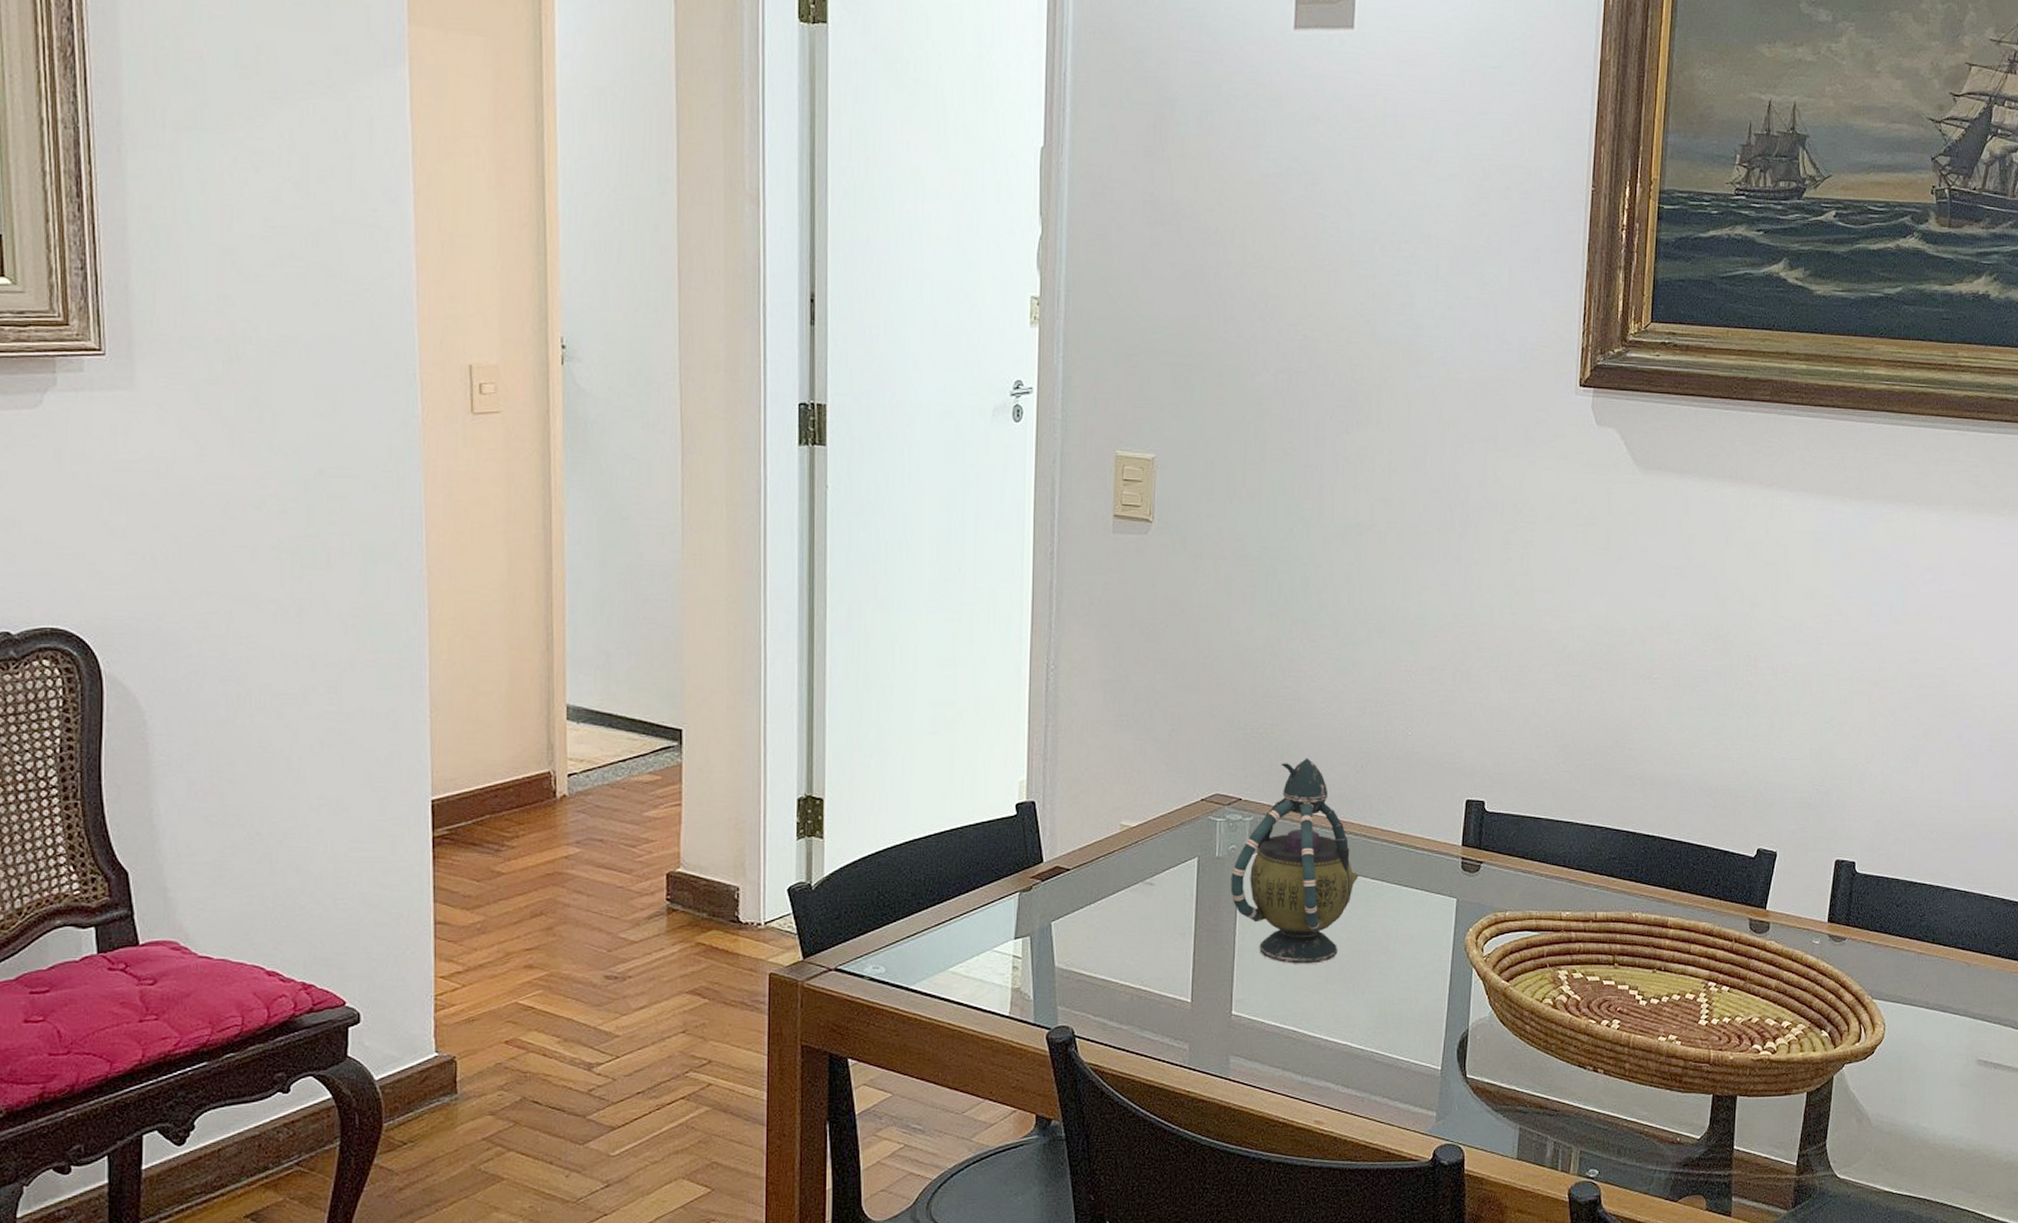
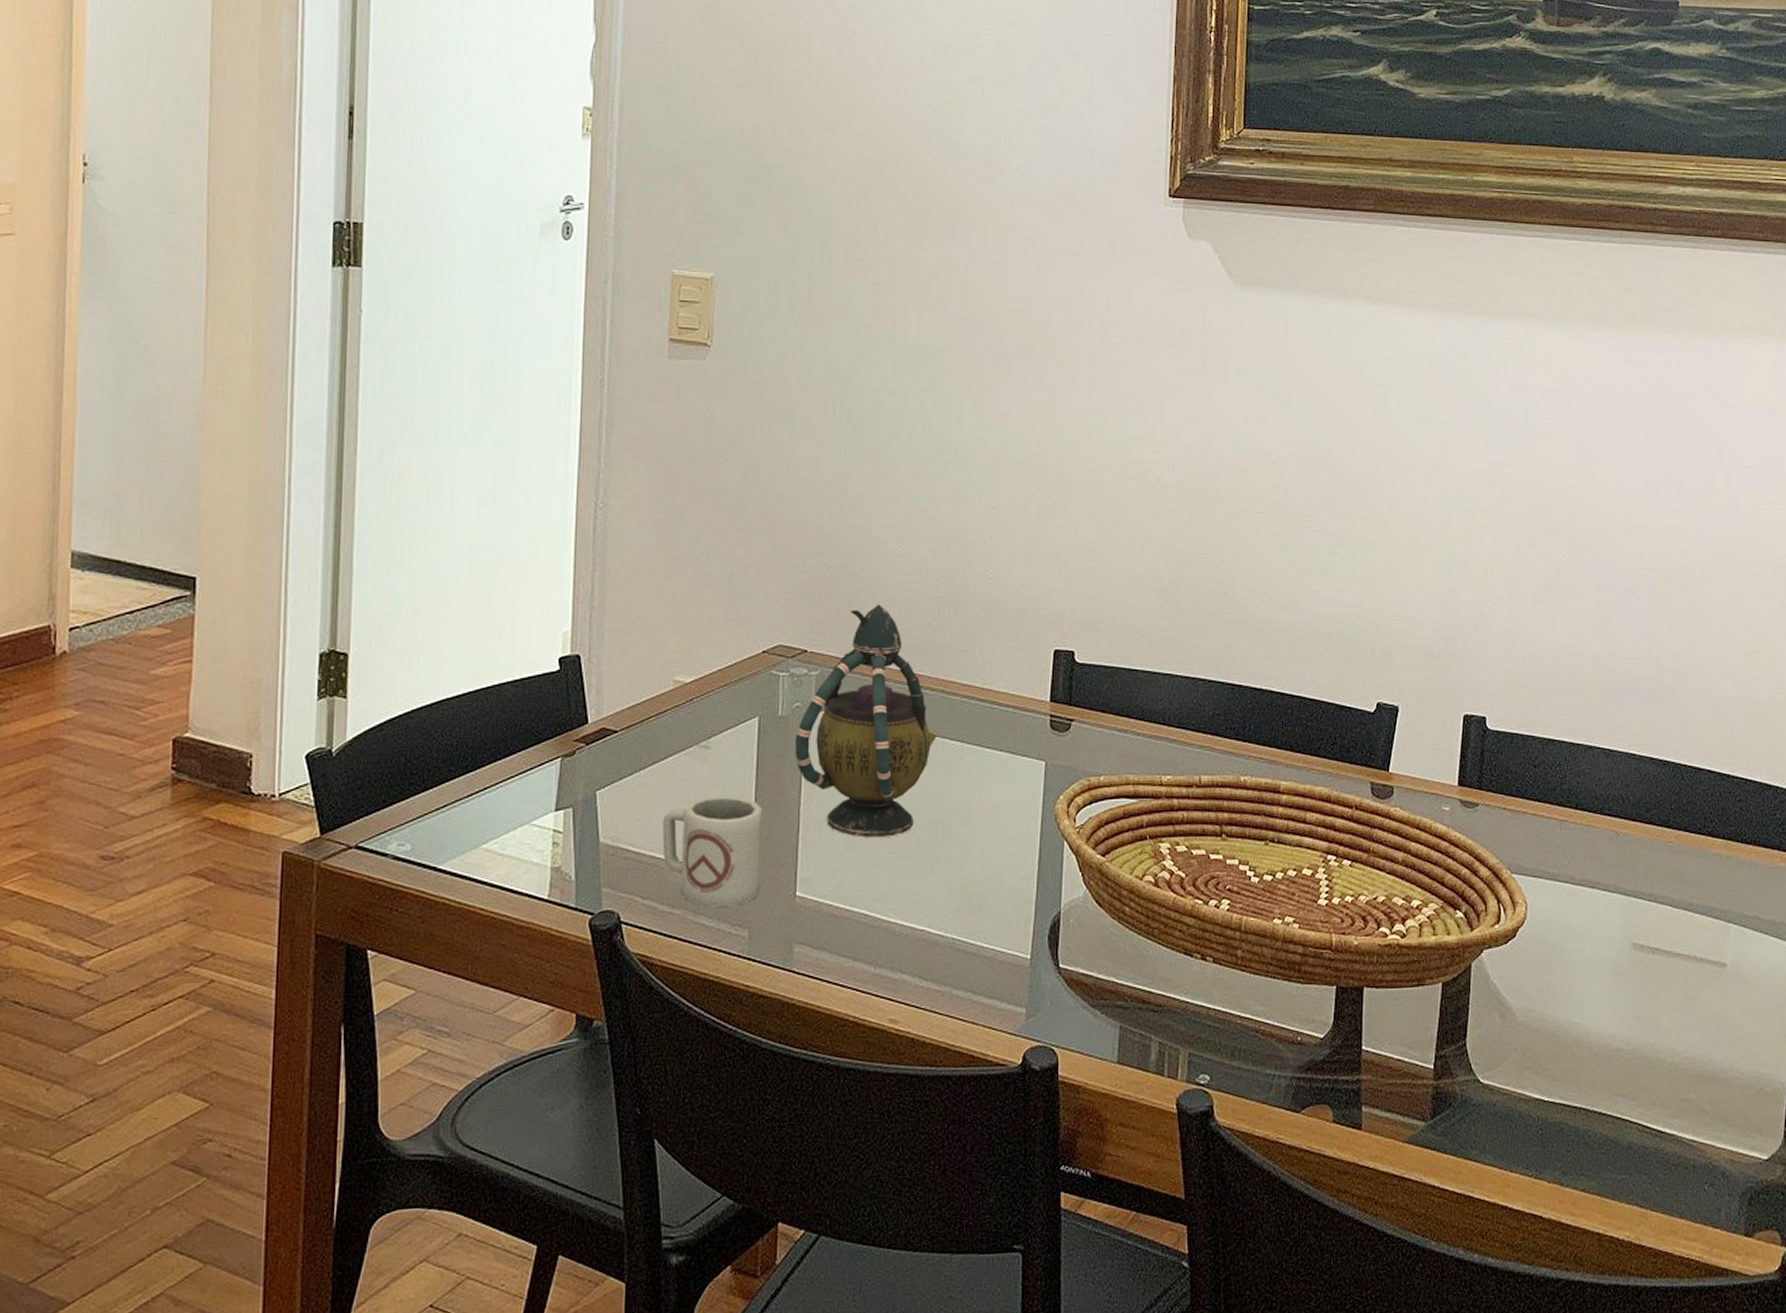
cup: none [1112,927,1202,1023] -> present [662,795,763,907]

